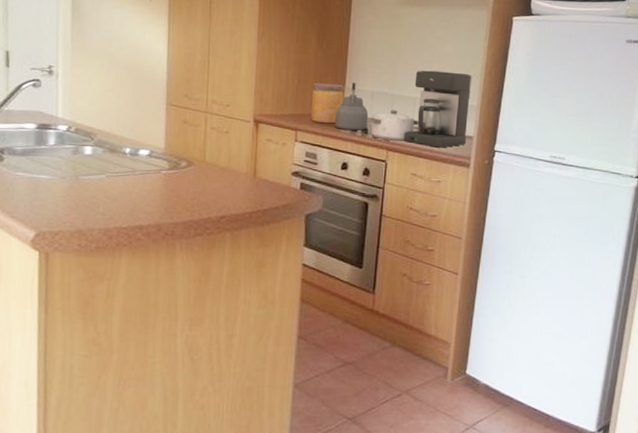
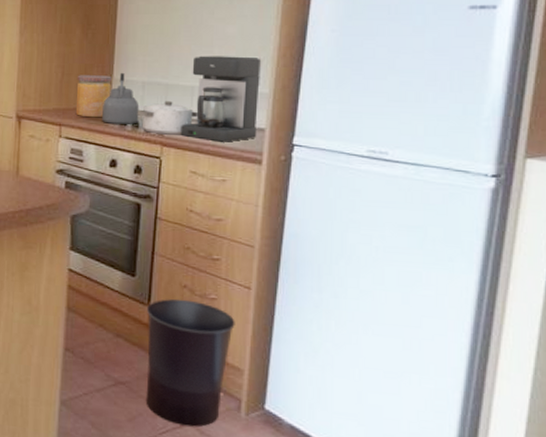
waste bin: none [369,286,445,394] -> present [145,299,235,426]

